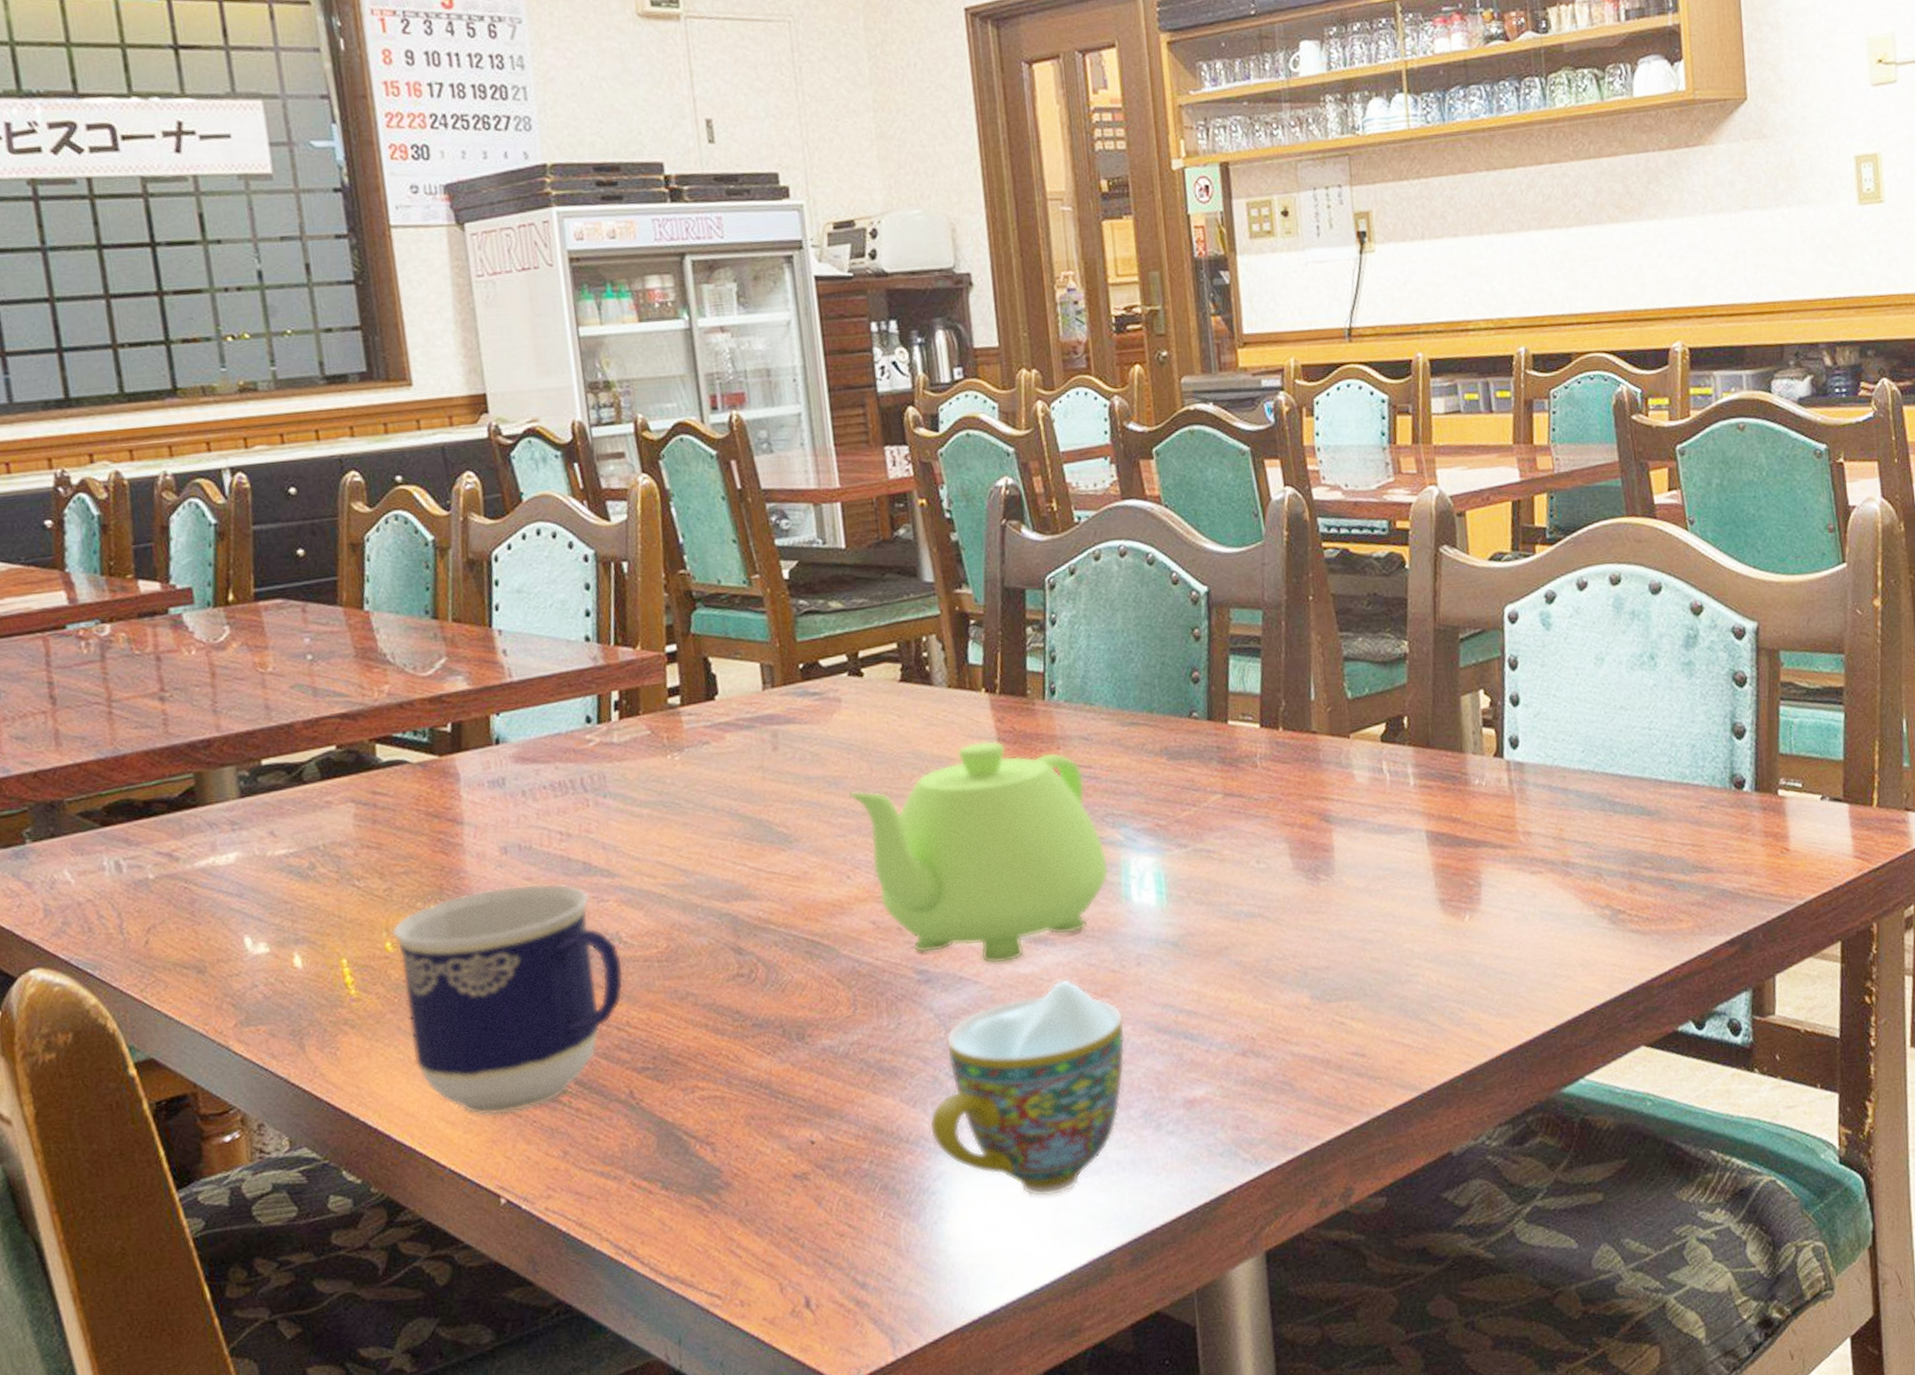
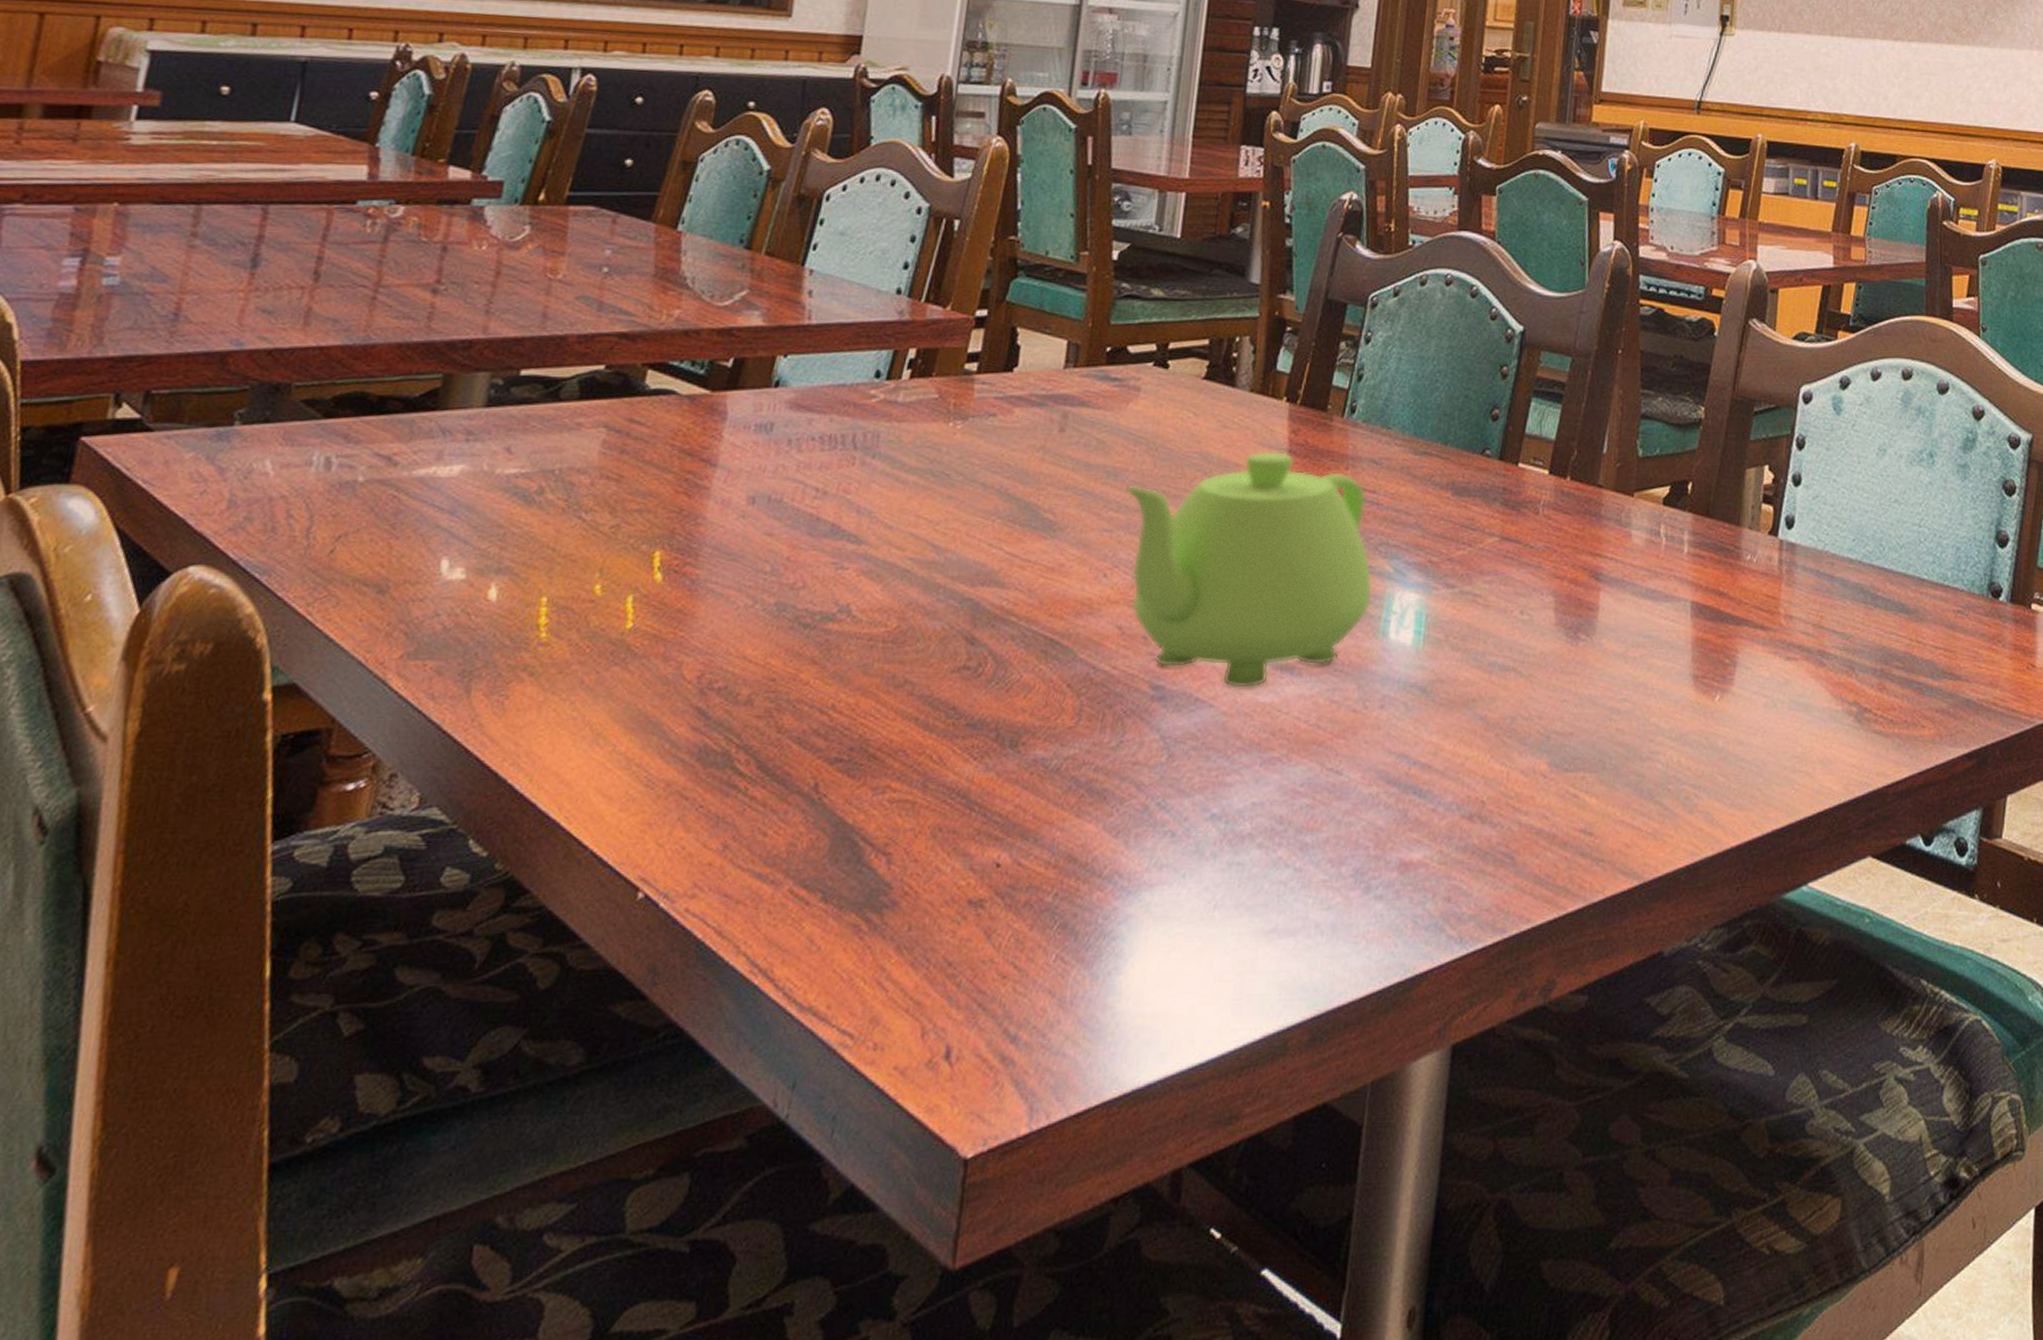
cup: present [391,883,624,1116] -> none [588,539,846,793]
teacup: present [929,979,1126,1197] -> none [1126,714,1356,956]

